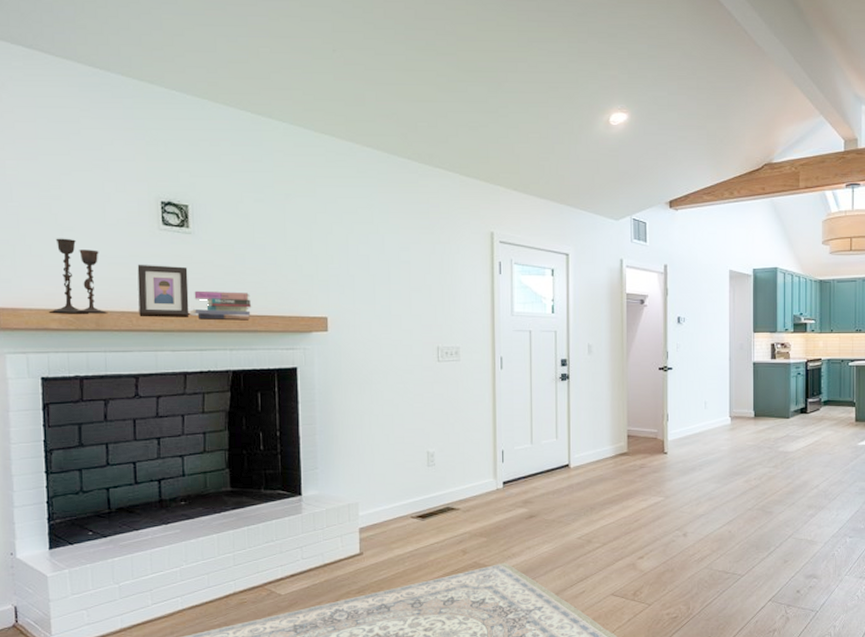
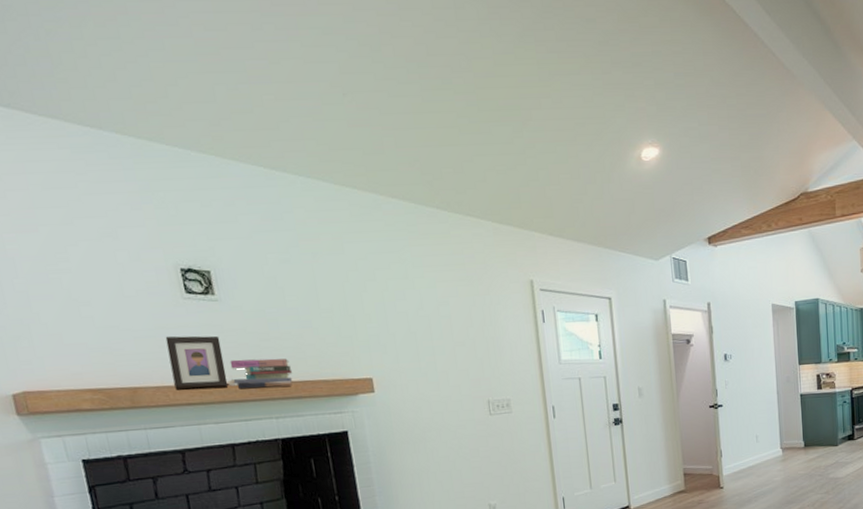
candlestick: present [48,238,109,315] -> none [73,313,143,395]

